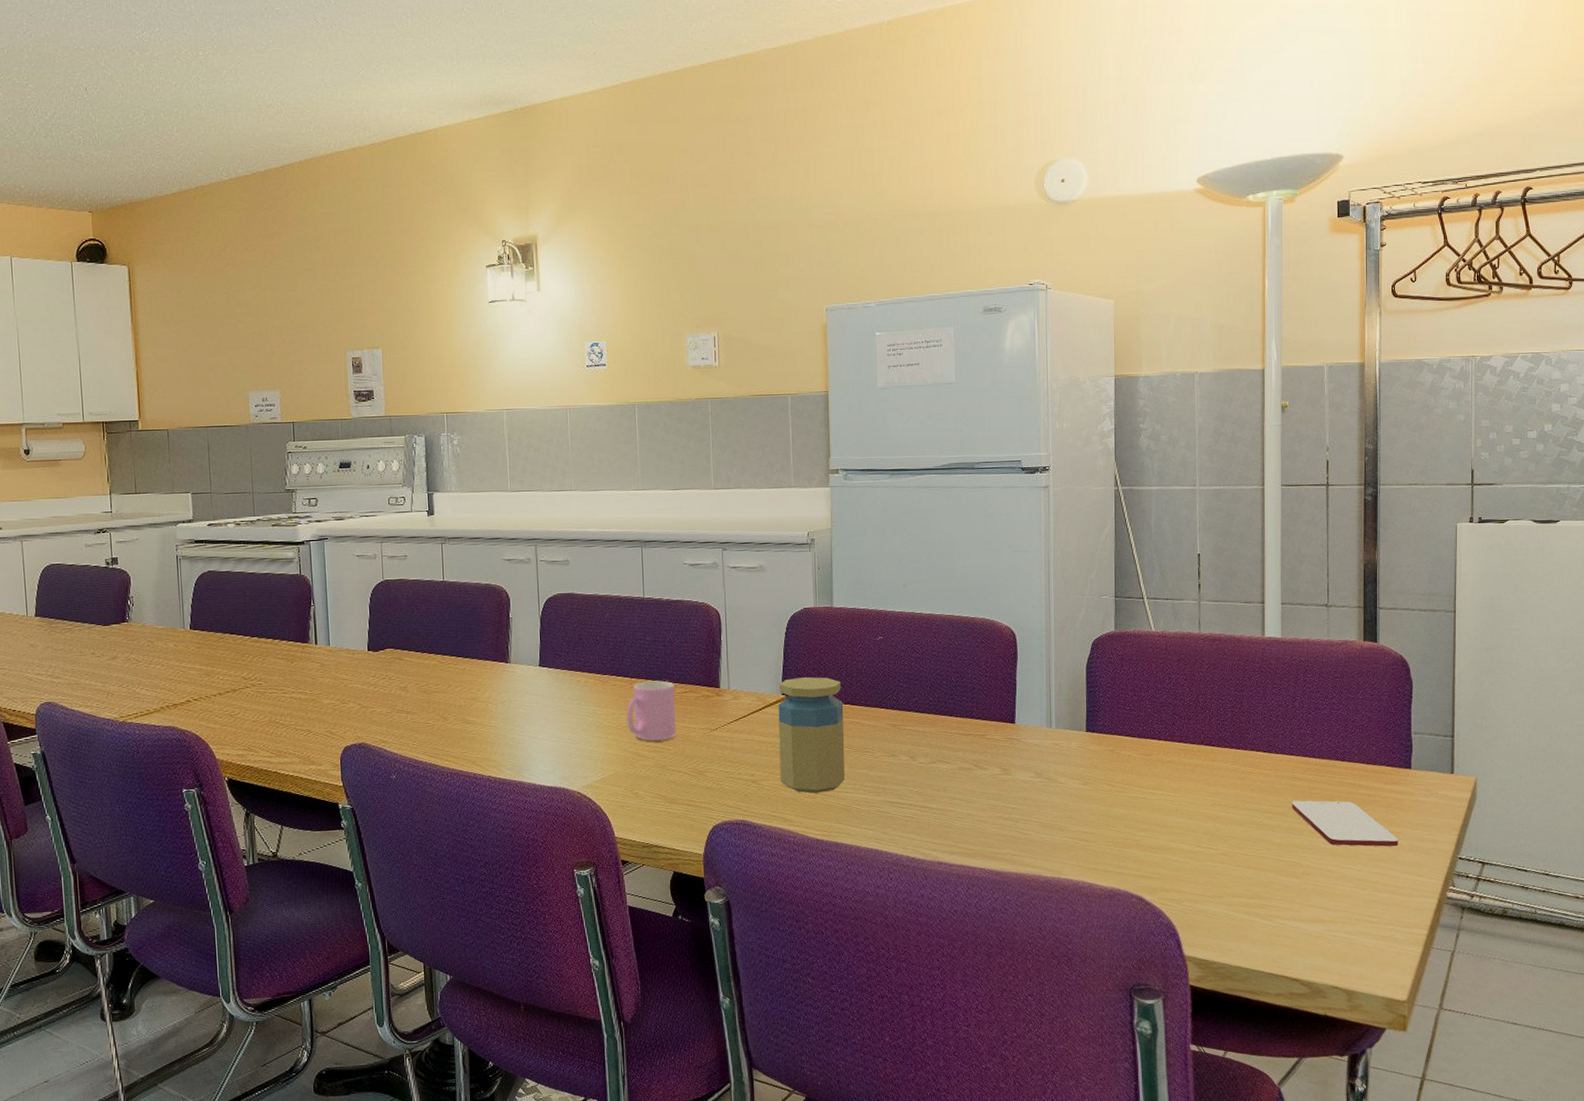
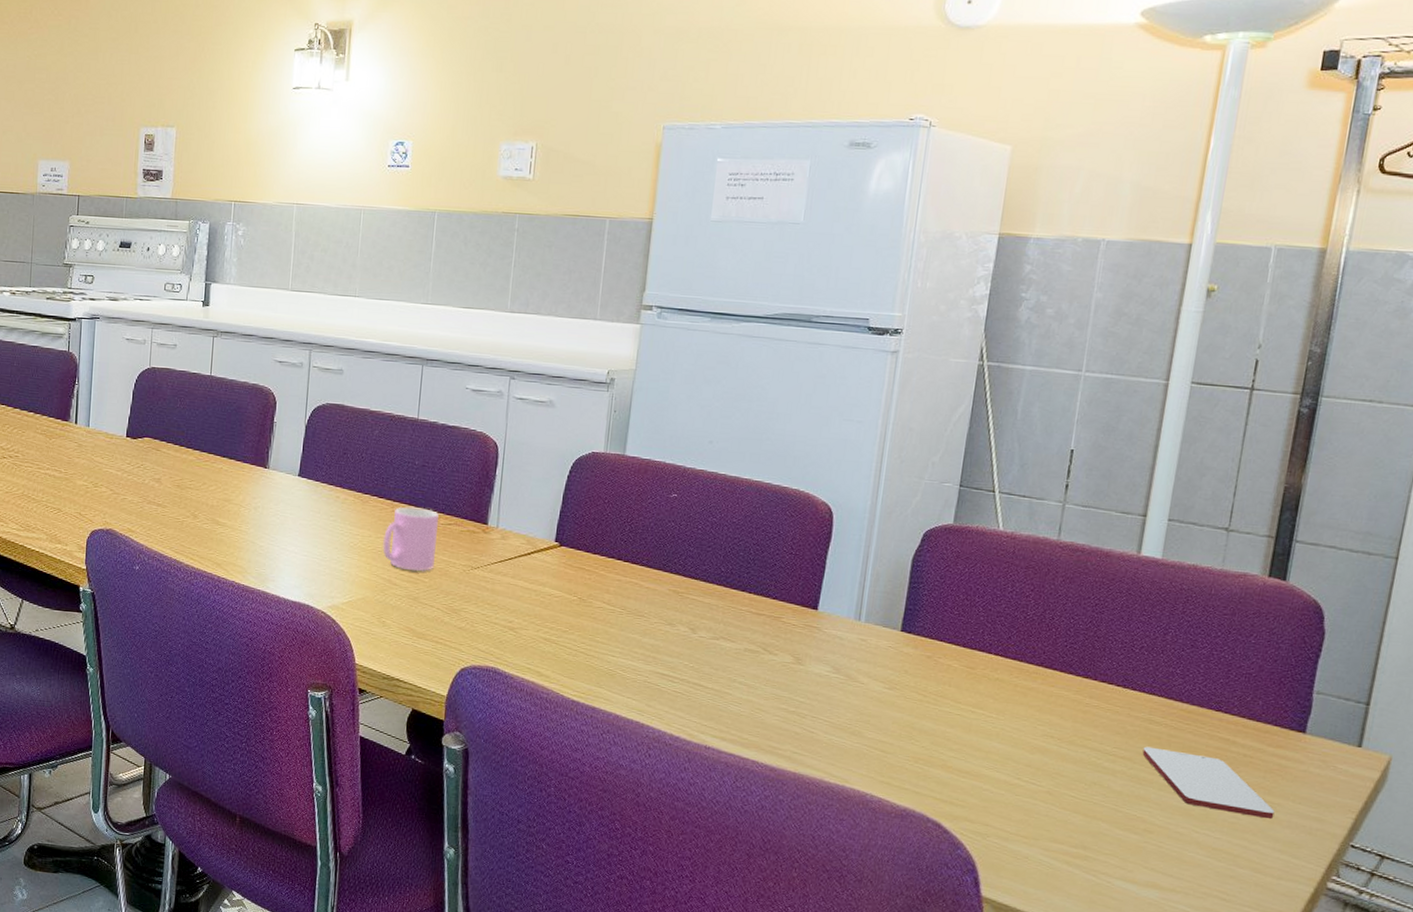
jar: present [778,676,845,793] -> none [540,525,623,652]

